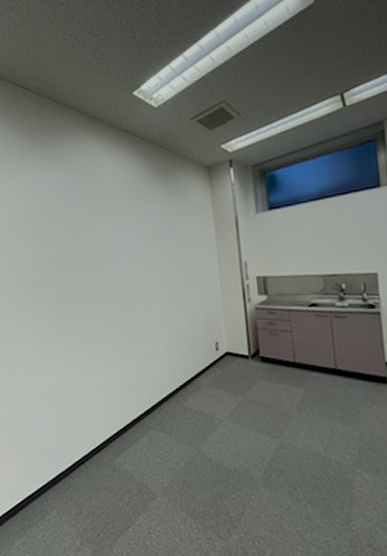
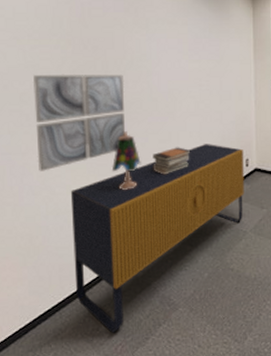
wall art: none [11,265,94,360] -> present [33,74,126,171]
sideboard: none [48,328,217,519] -> present [70,144,244,333]
table lamp: none [83,319,111,376] -> present [111,131,141,190]
book stack: none [121,332,158,361] -> present [152,147,191,175]

